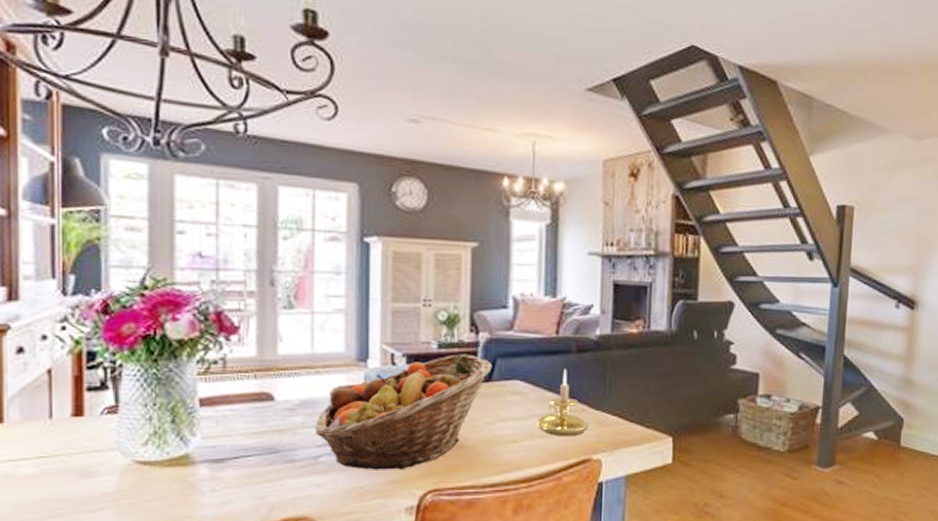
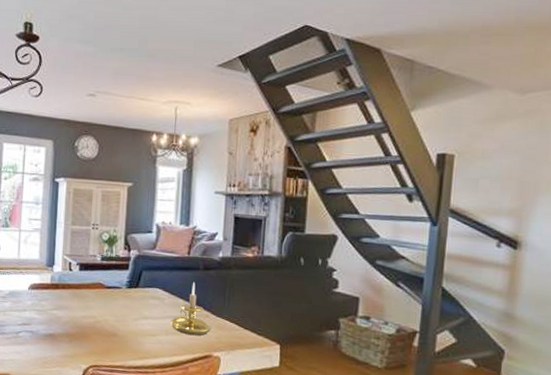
fruit basket: present [316,354,492,470] -> none [18,265,139,348]

